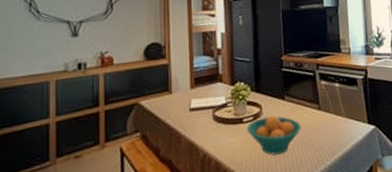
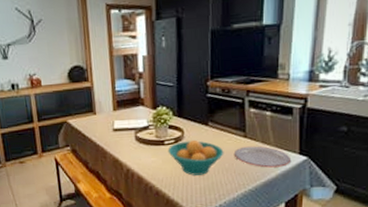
plate: none [310,118,363,140] -> present [233,146,292,168]

